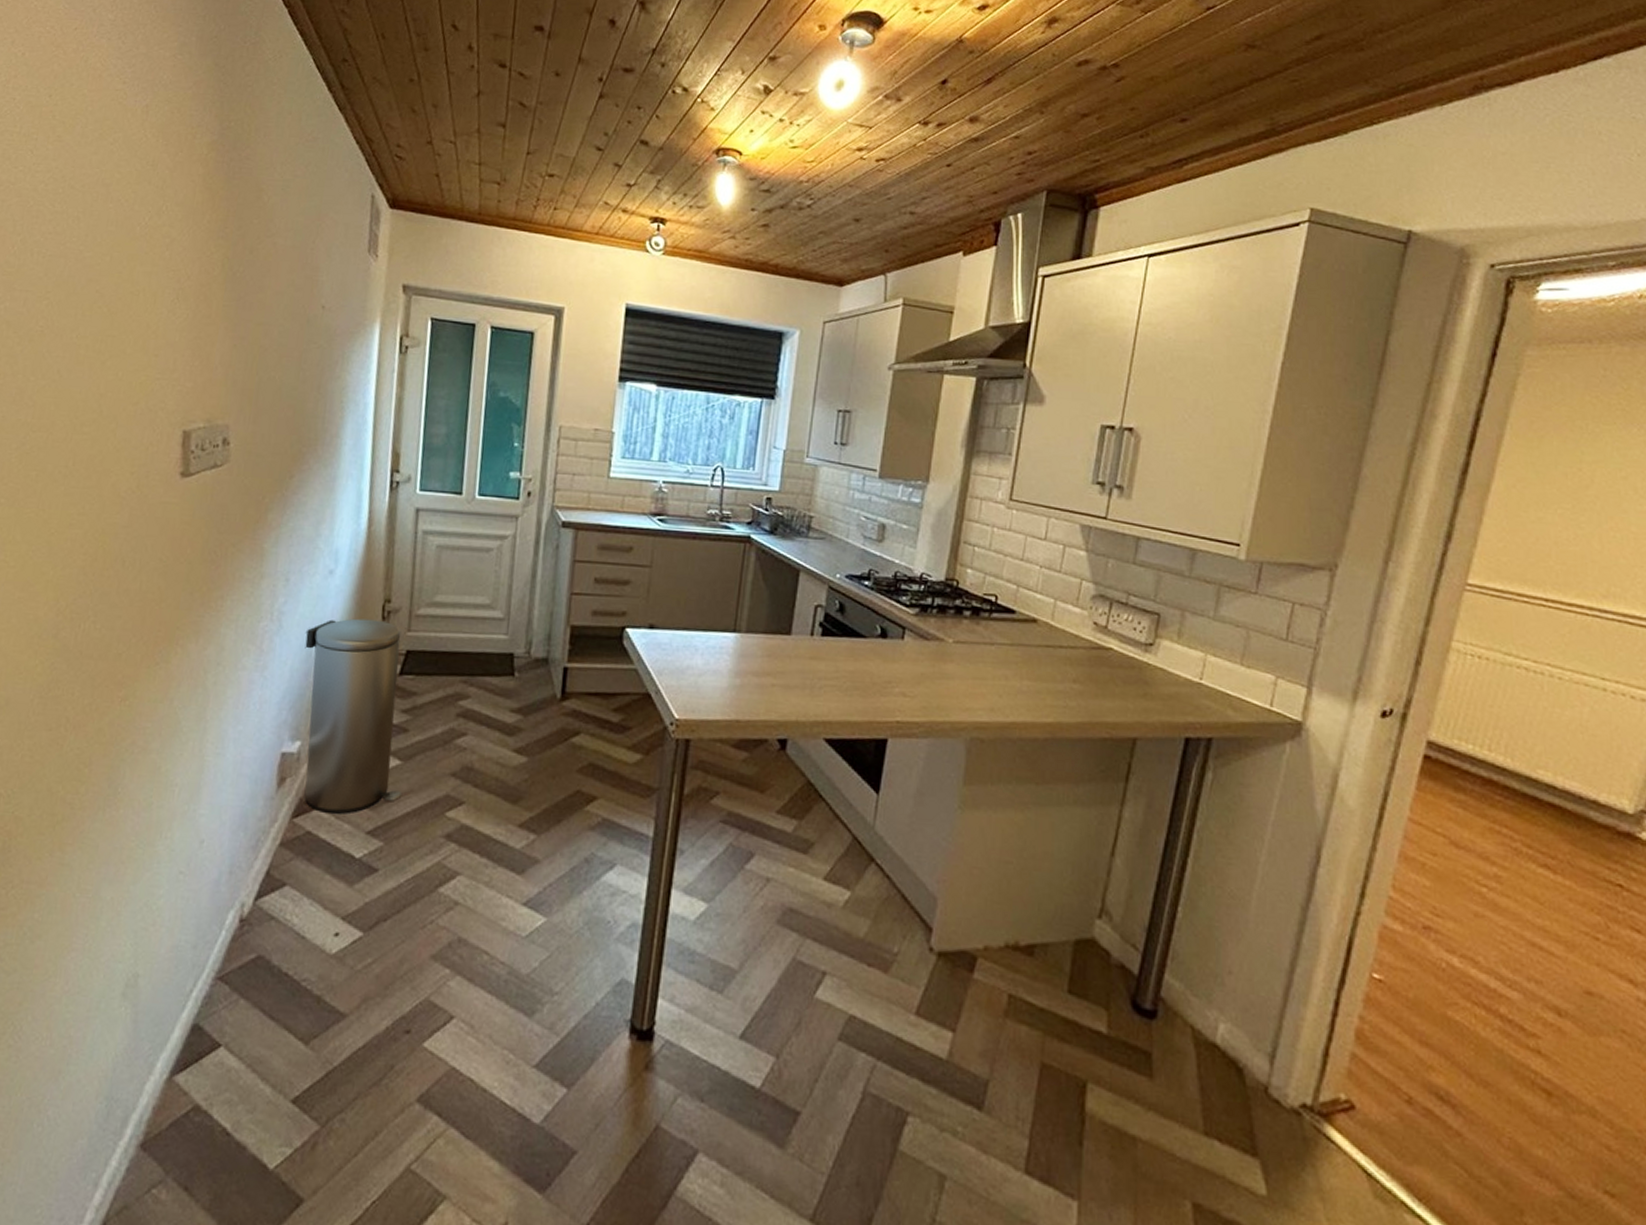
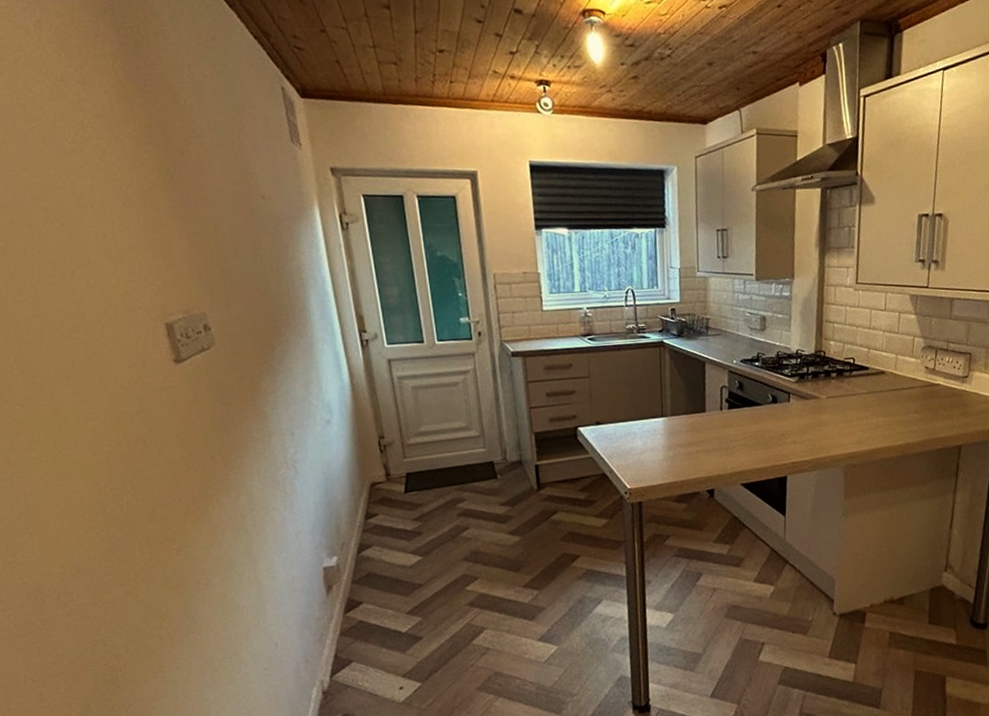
pedal bin: present [304,618,403,814] -> none [320,453,429,605]

